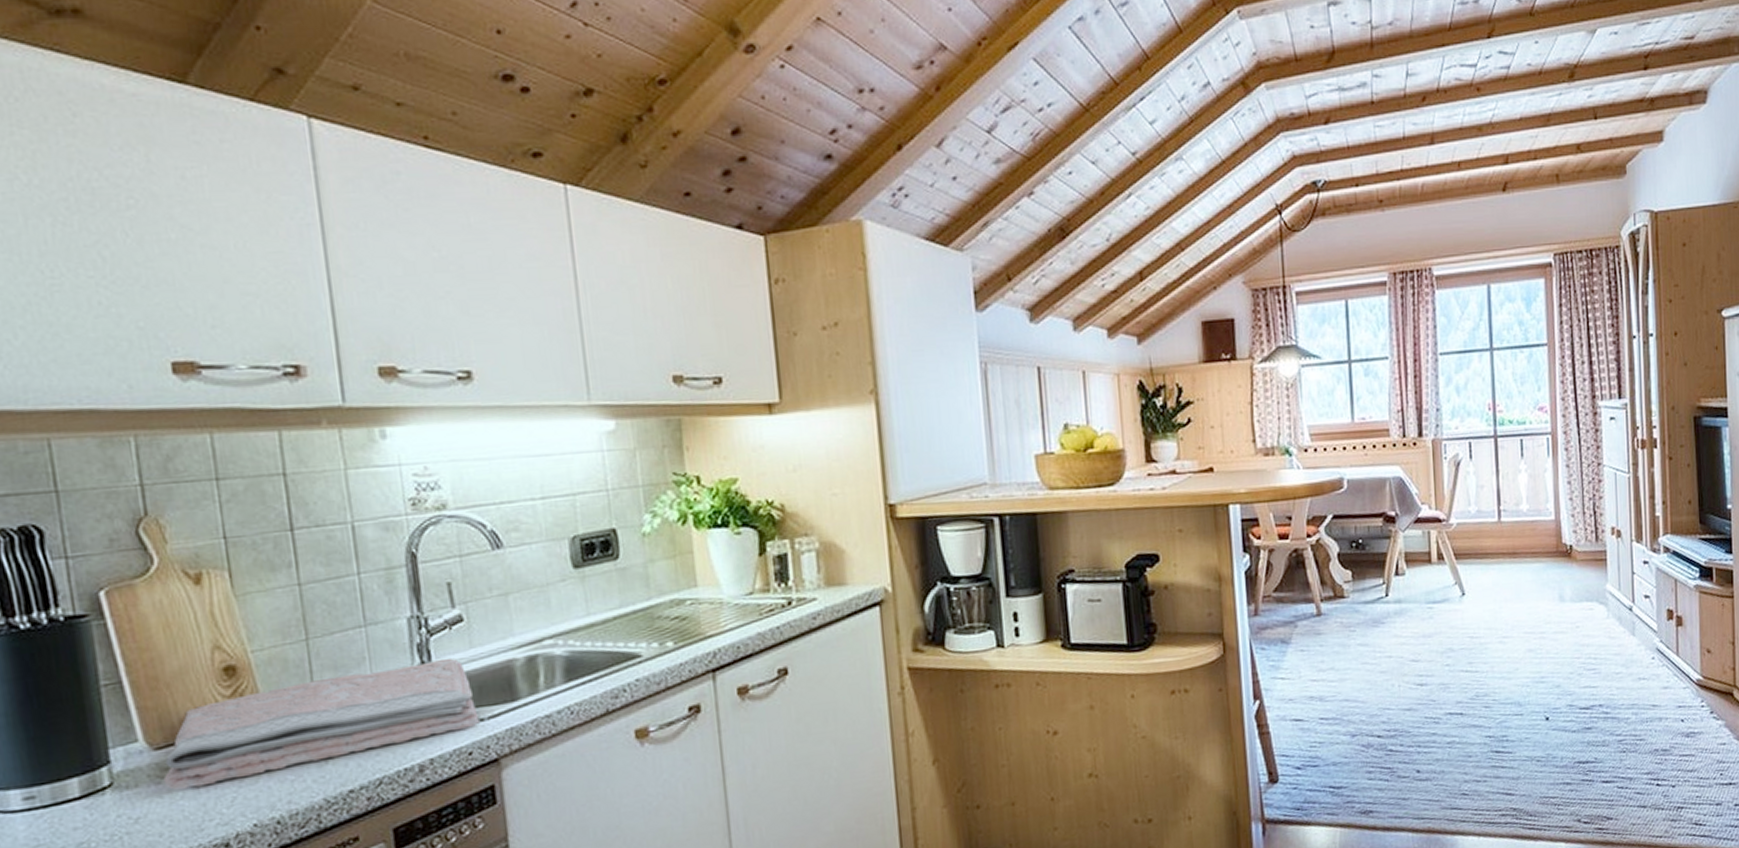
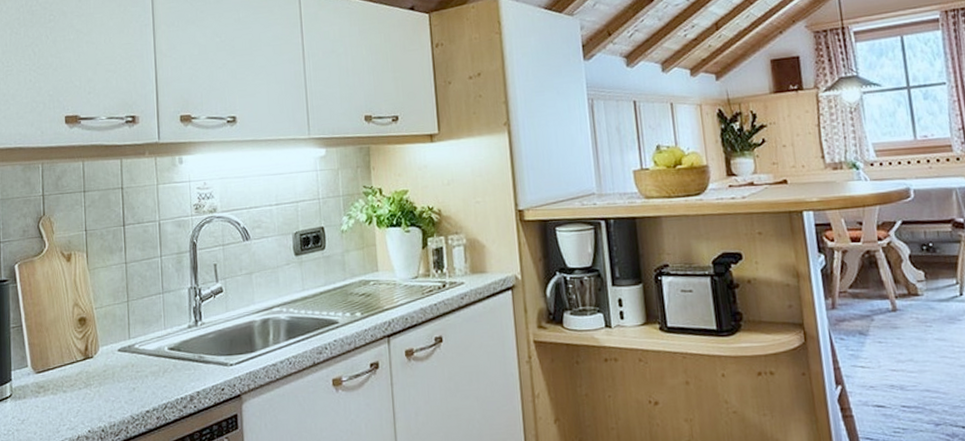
towel: present [163,658,479,790] -> none [39,318,230,402]

